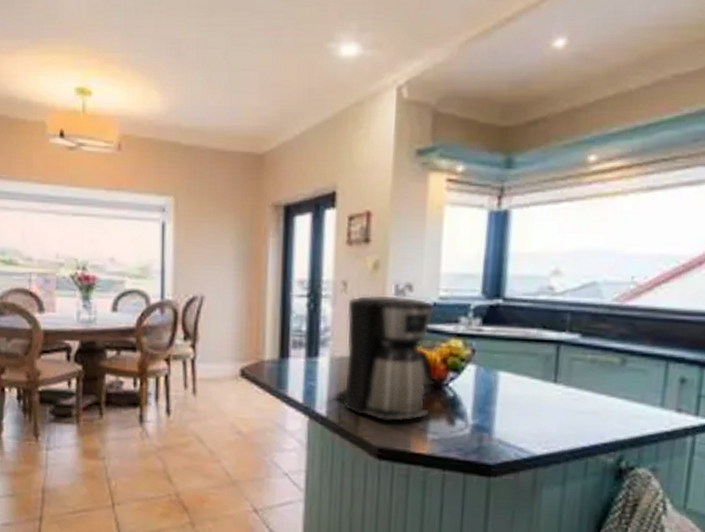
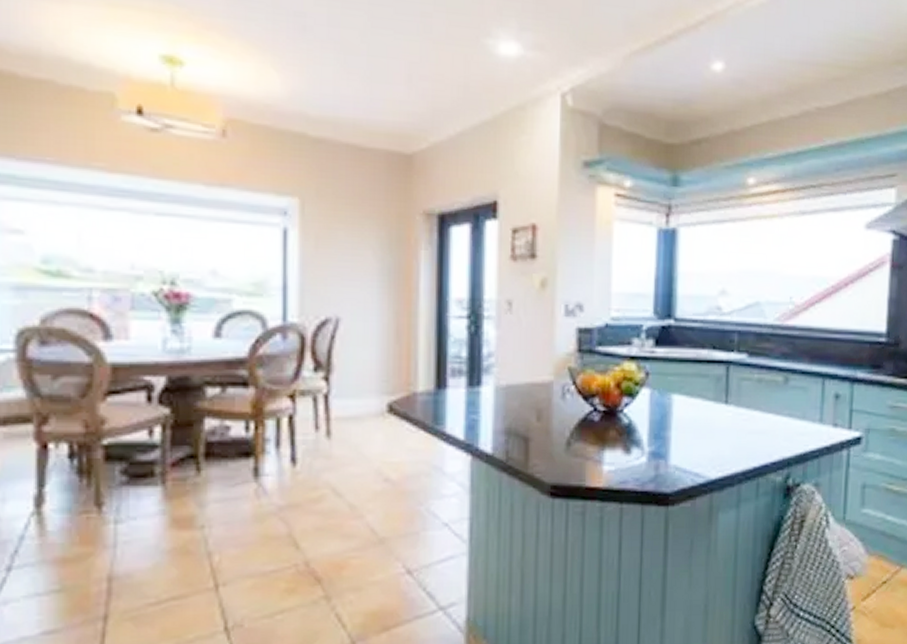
coffee maker: present [334,295,434,422] -> none [500,316,608,455]

